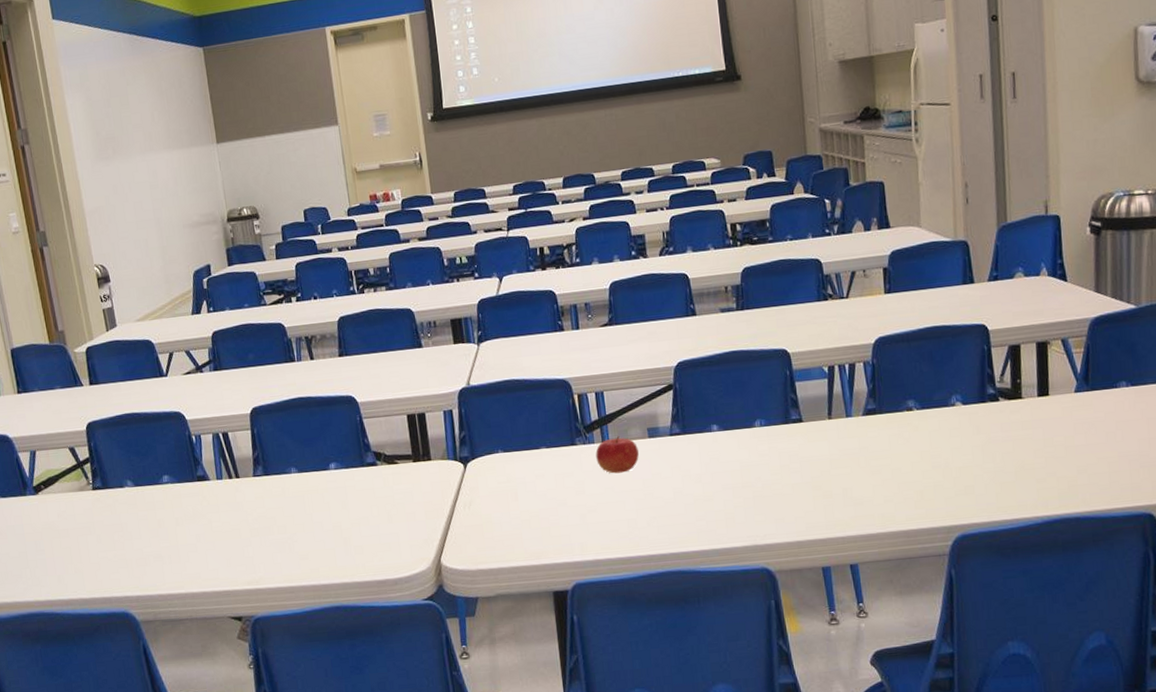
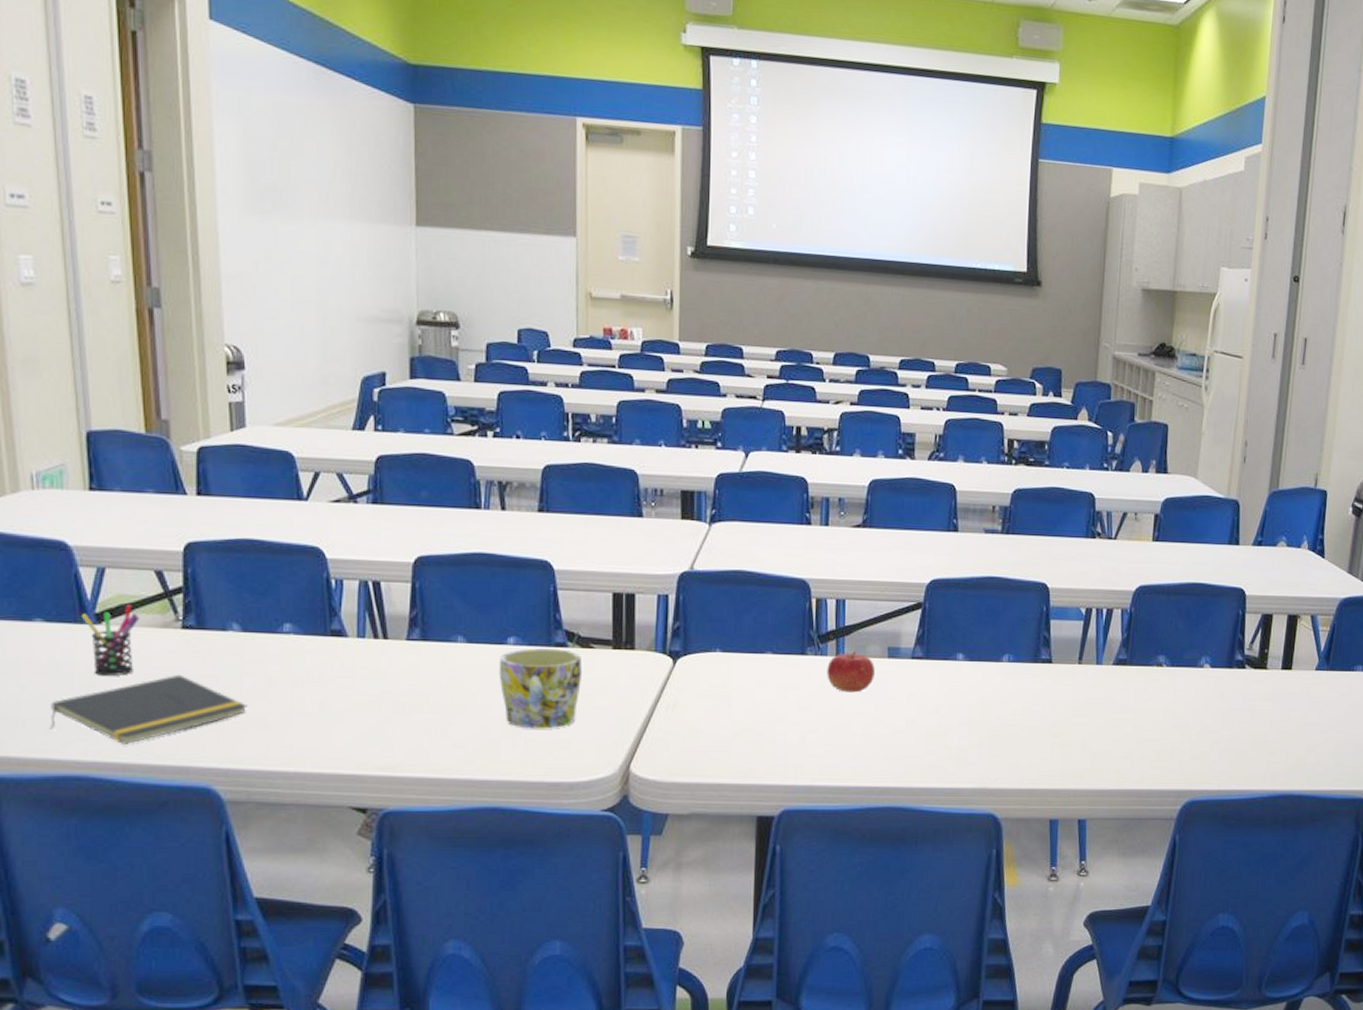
notepad: none [13,525,146,585] -> present [50,674,248,744]
pen holder: none [24,476,65,534] -> present [80,604,140,676]
mug: none [325,468,392,538] -> present [498,648,583,729]

